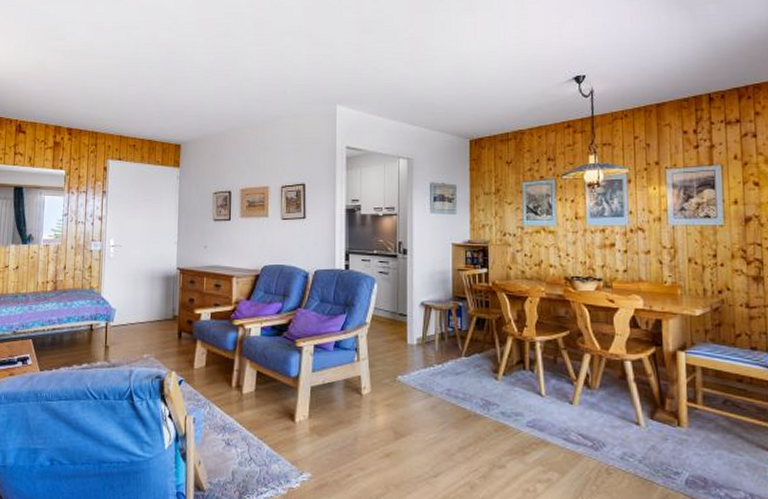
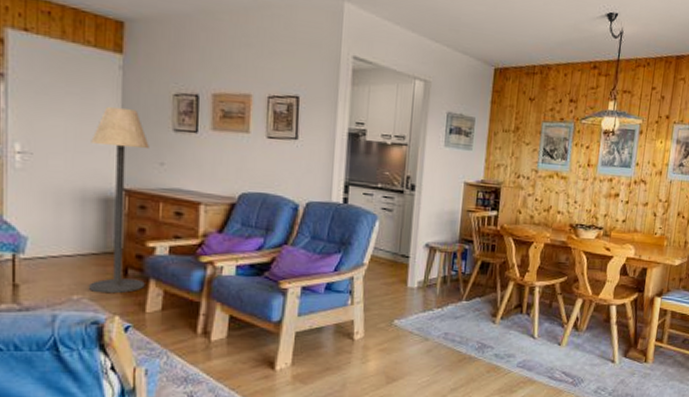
floor lamp: none [155,206,197,353] -> present [89,106,149,294]

